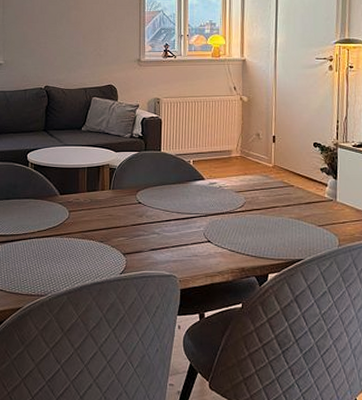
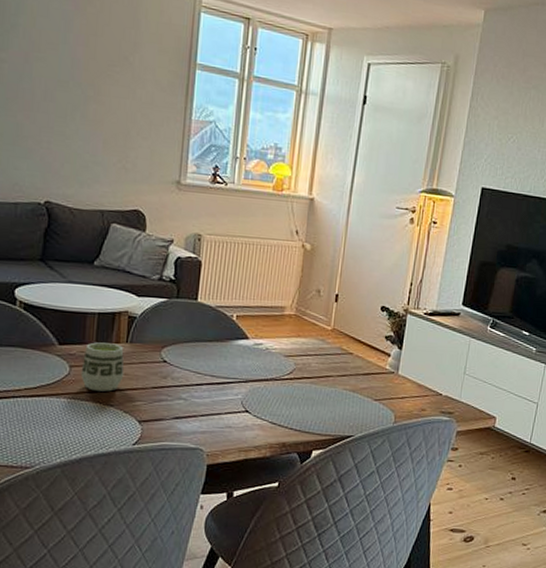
cup: none [77,191,109,230] -> present [80,342,124,392]

